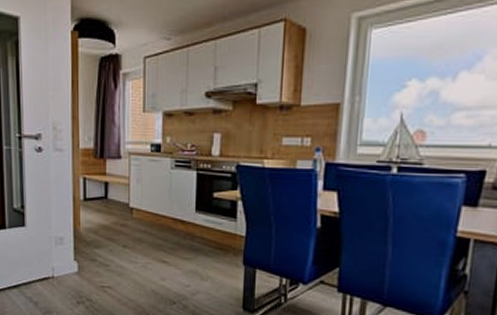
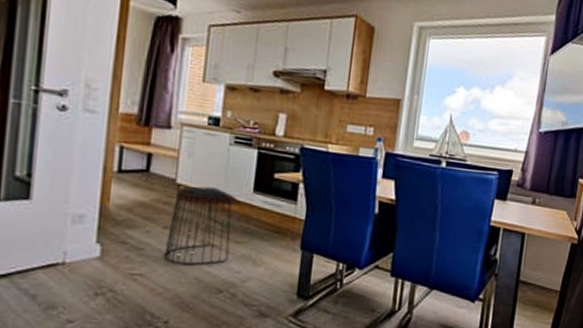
stool: none [125,209,182,280] -> present [164,186,238,266]

